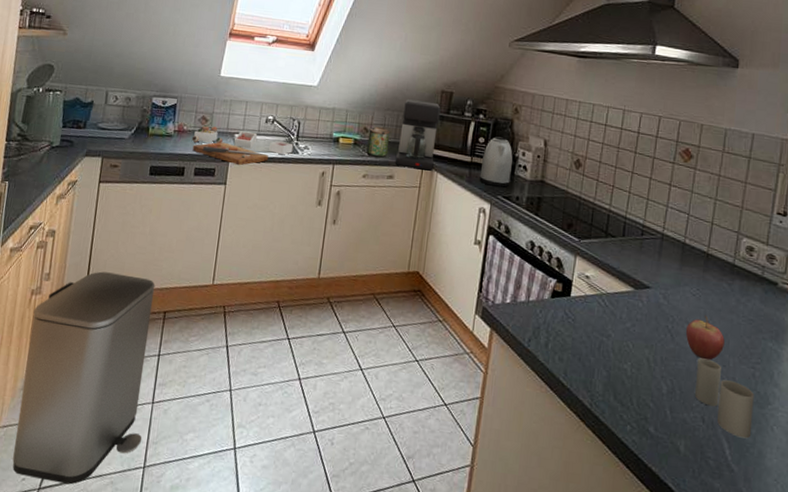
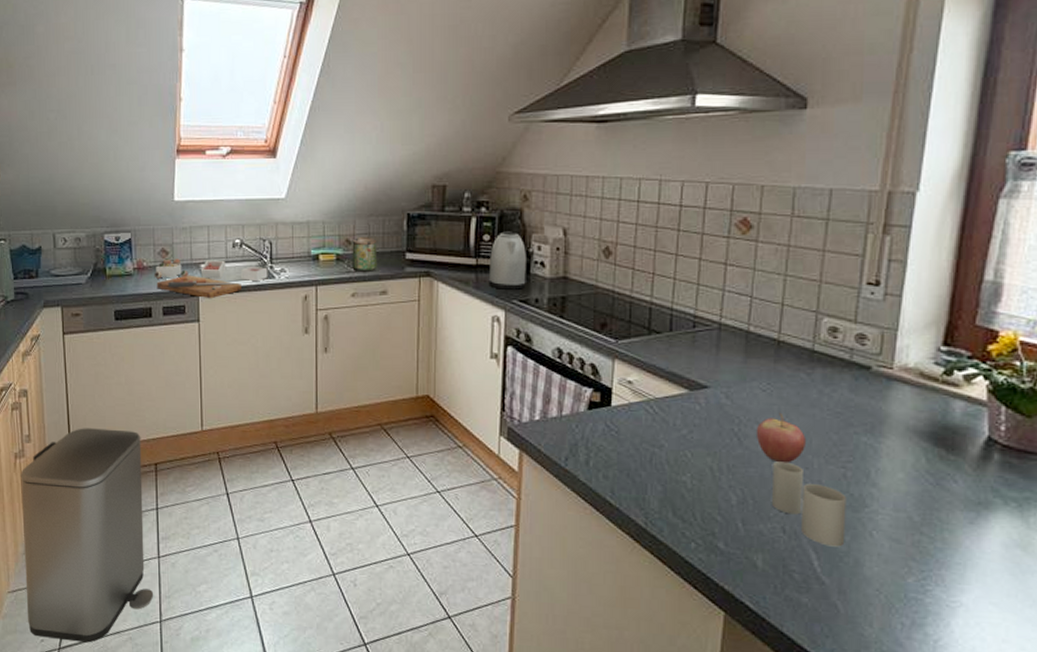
coffee maker: present [396,99,441,171] -> none [388,200,434,280]

